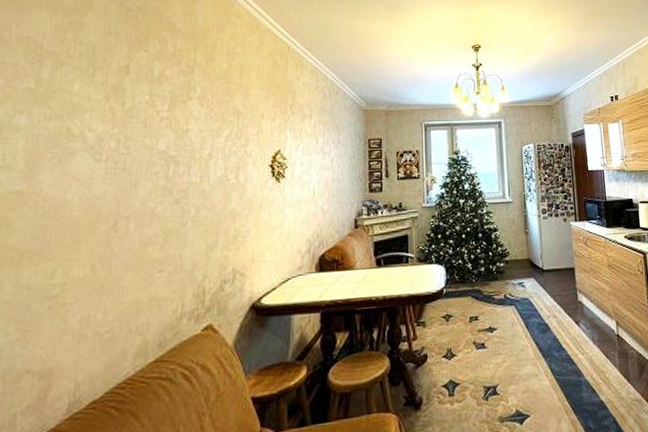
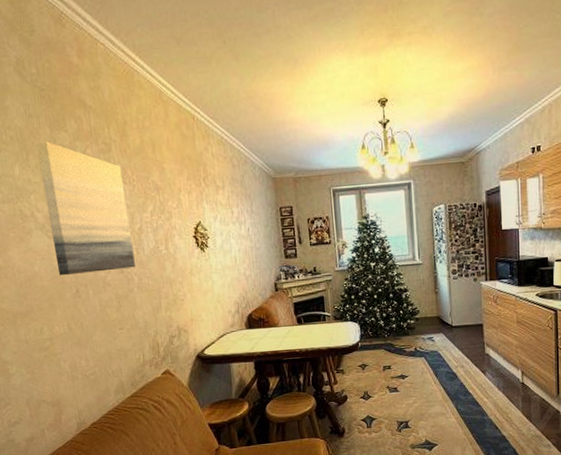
wall art: none [96,59,201,206] -> present [36,141,136,276]

